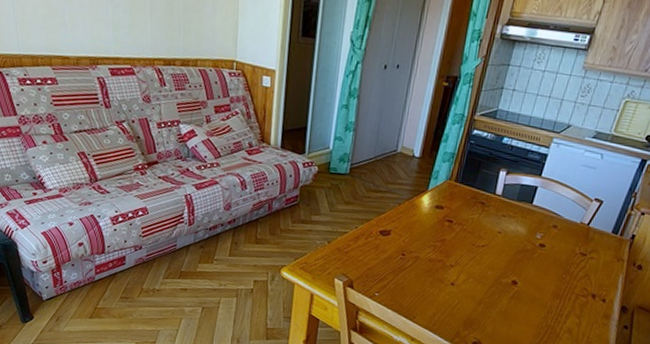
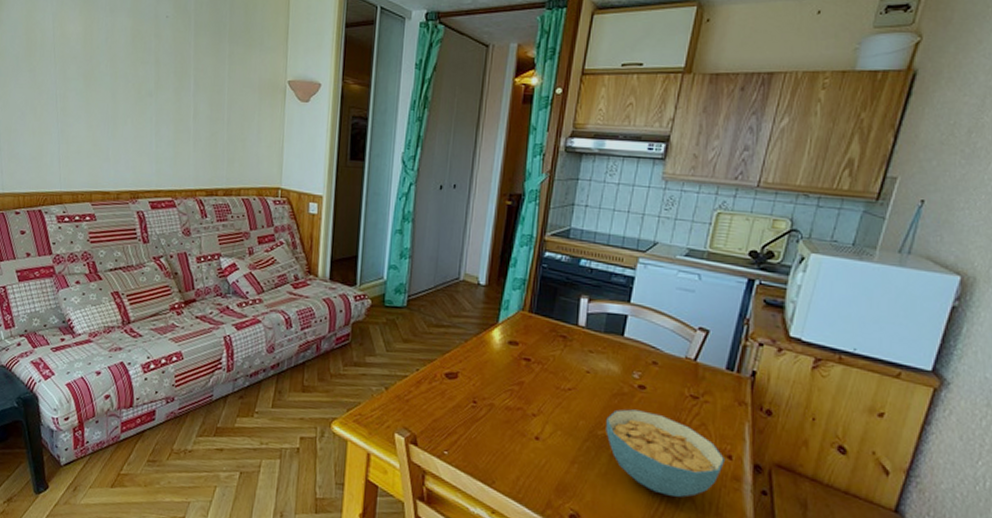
cereal bowl: none [508,262,601,330] -> present [606,409,726,497]

